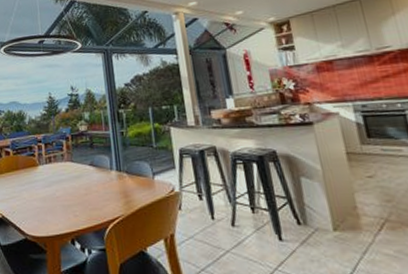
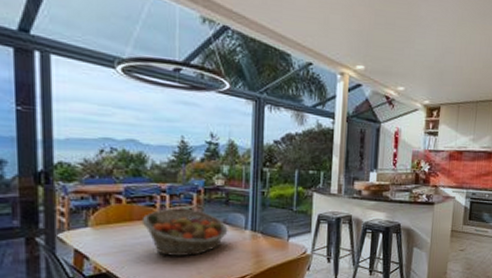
fruit basket: none [25,154,96,200] -> present [141,208,228,256]

